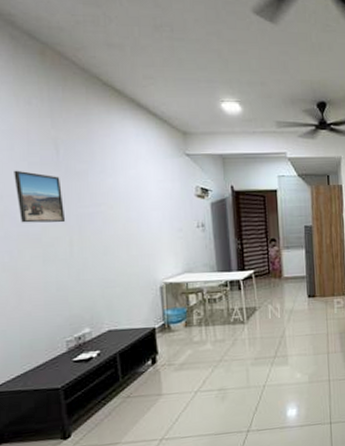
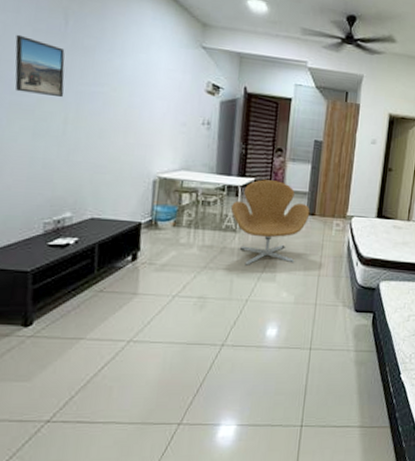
armchair: none [235,269,311,353] -> present [230,179,310,265]

